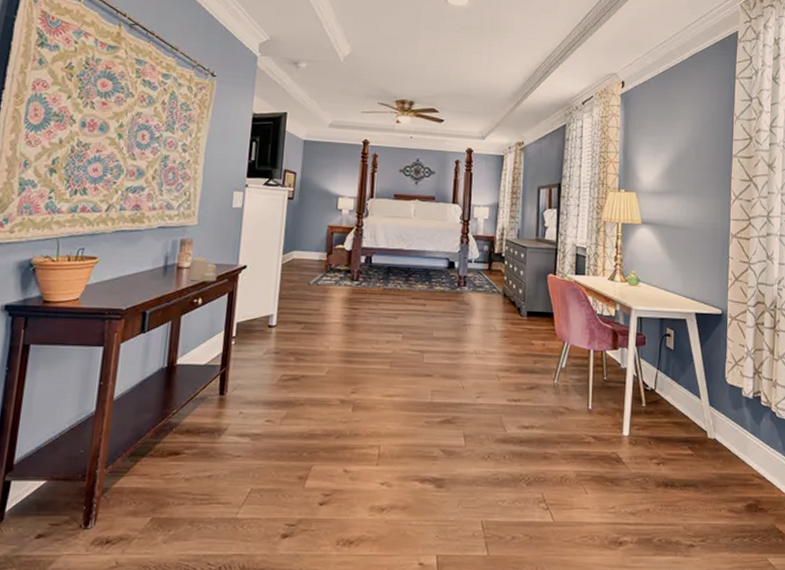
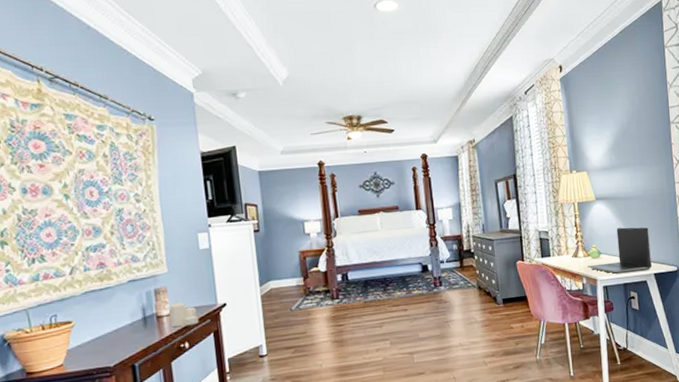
laptop computer: none [623,257,695,309] -> present [588,227,652,274]

